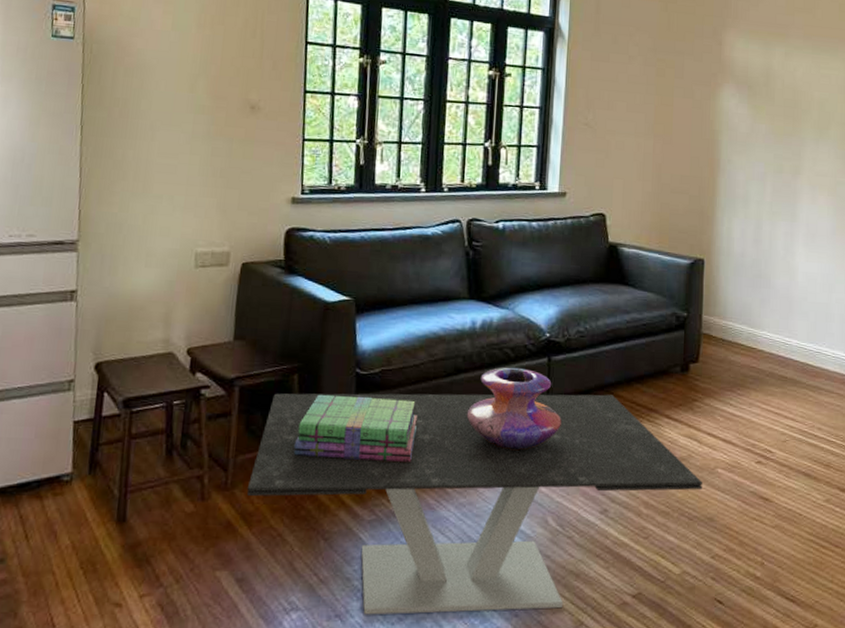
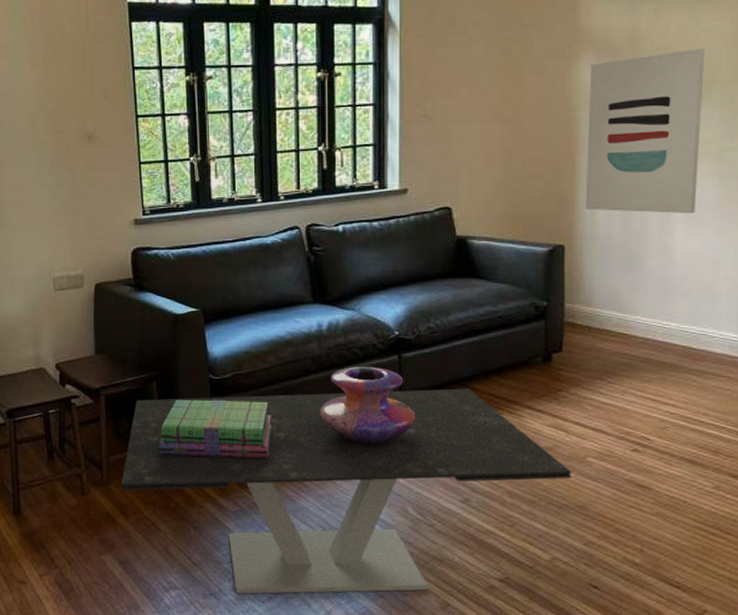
wall art: none [723,92,824,239] -> present [585,49,705,214]

